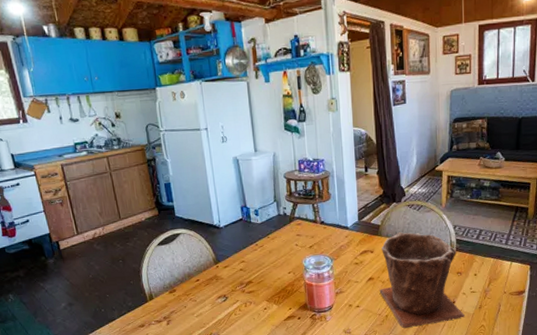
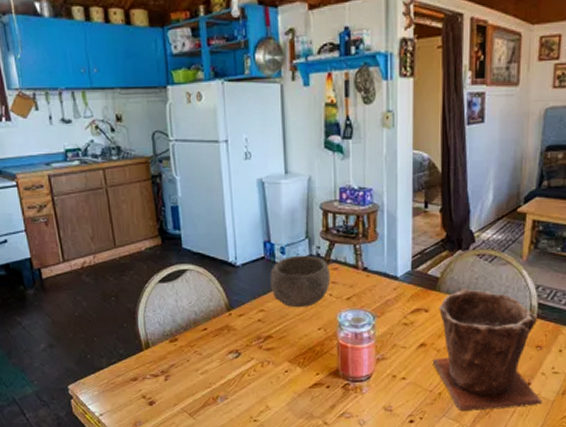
bowl: none [247,215,296,258] -> present [270,255,331,308]

